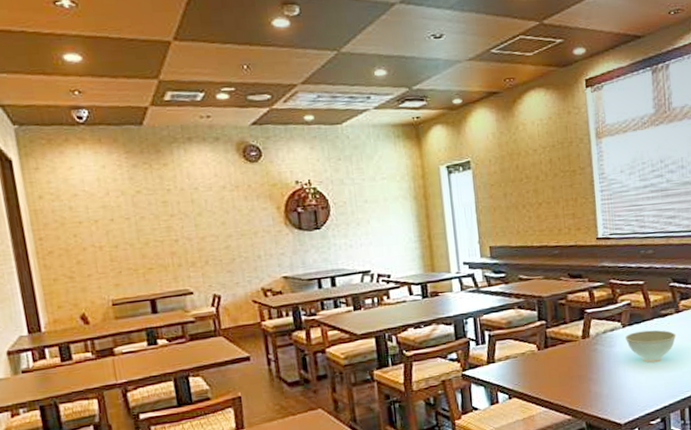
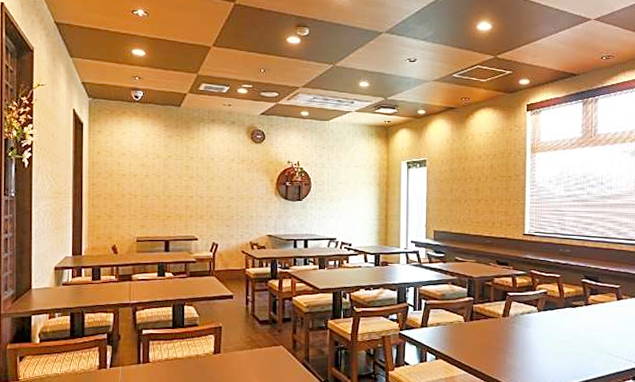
bowl: present [625,330,676,363] -> none [540,317,584,346]

